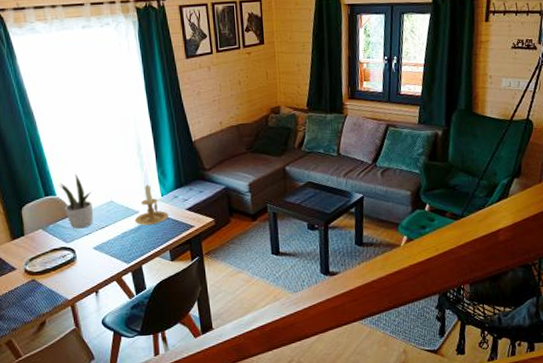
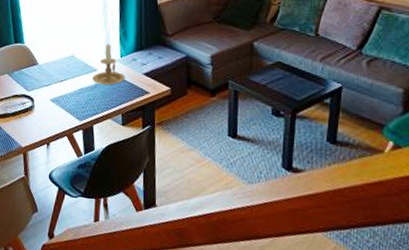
potted plant: present [59,173,93,229] -> none [28,24,56,79]

